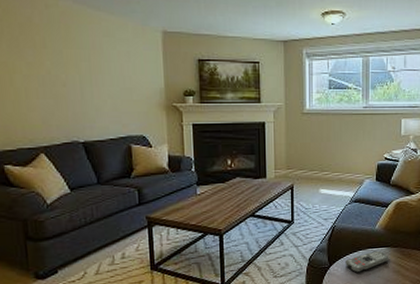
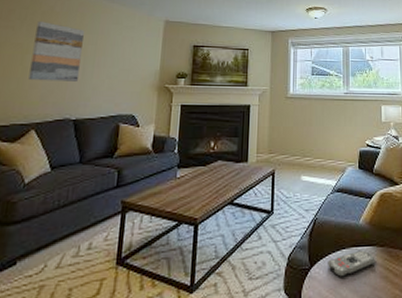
wall art: none [17,35,78,103] -> present [28,21,84,82]

